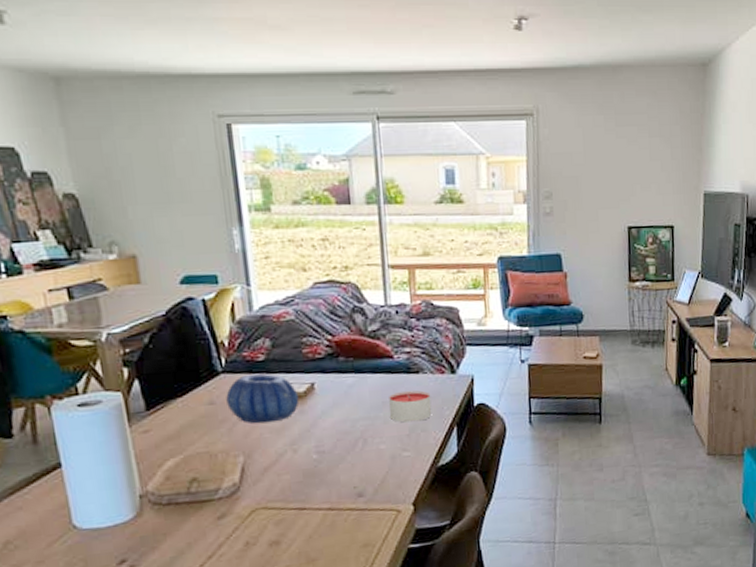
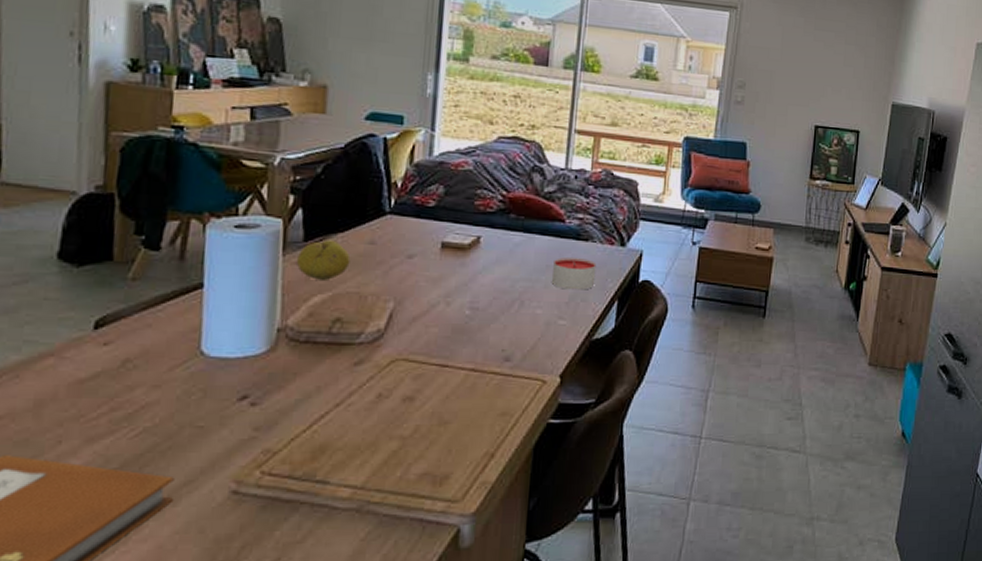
fruit: none [143,406,195,446] -> present [297,240,351,280]
decorative bowl: present [226,373,299,424] -> none [387,218,463,271]

